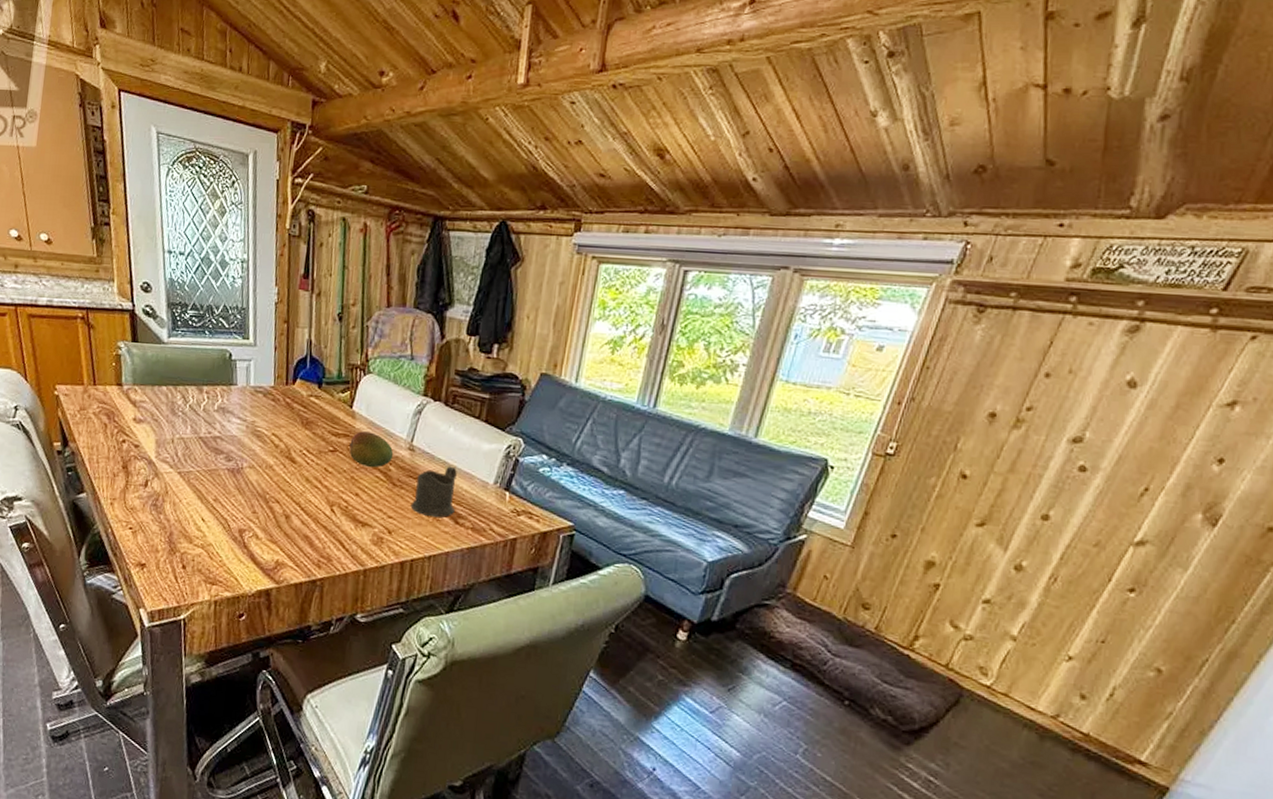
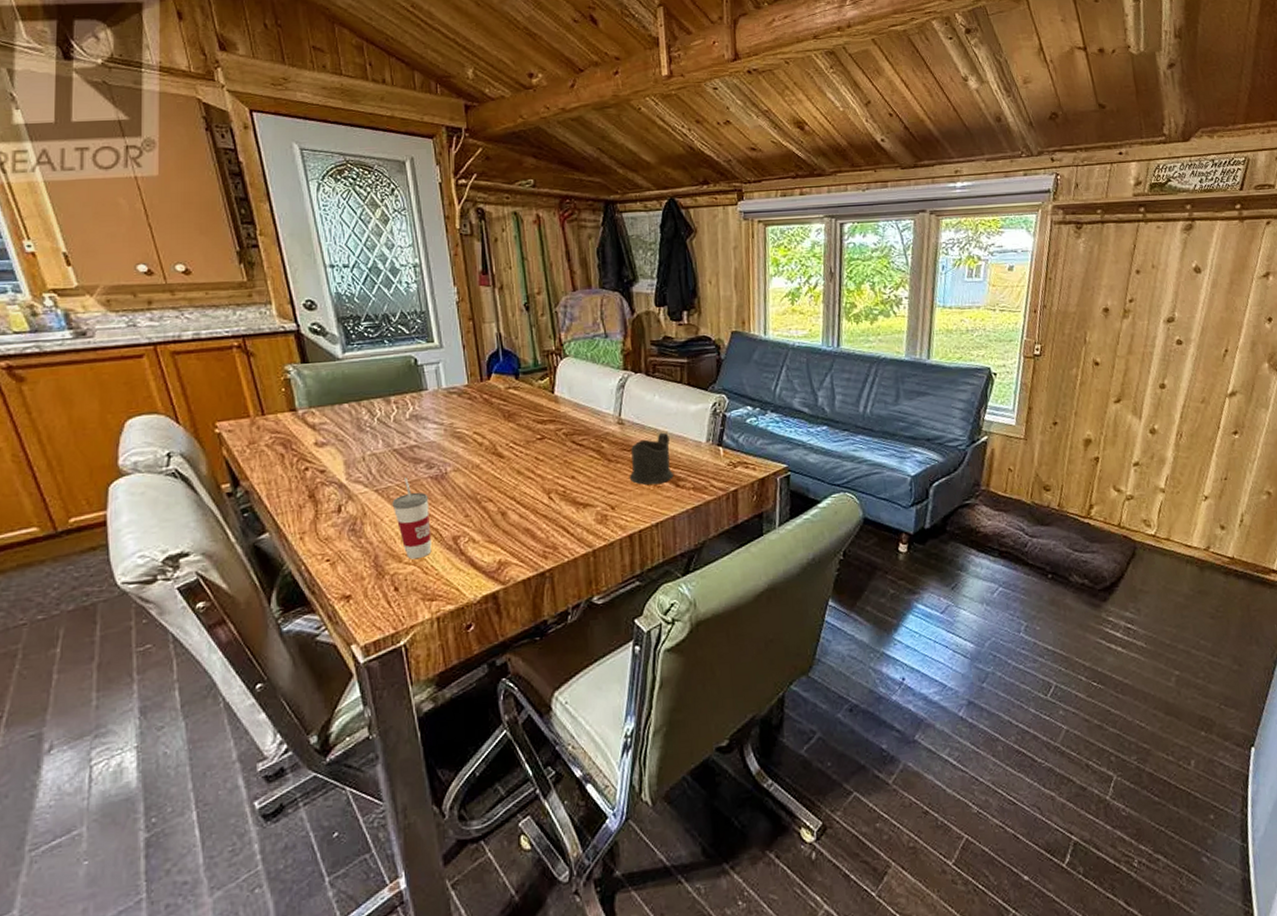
cup: none [191,465,224,544] -> present [392,477,432,560]
fruit: present [349,431,394,468] -> none [557,413,604,449]

